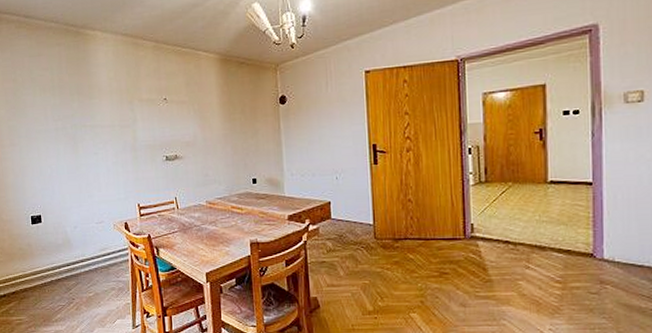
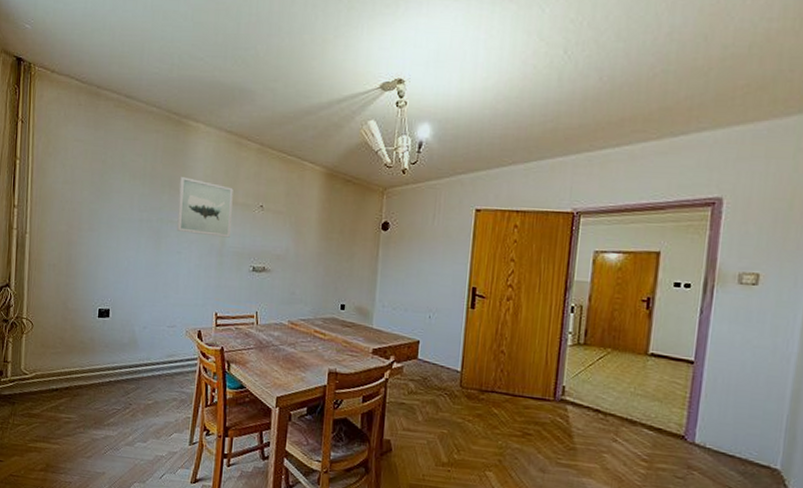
wall art: none [87,83,140,134] -> present [177,177,234,238]

